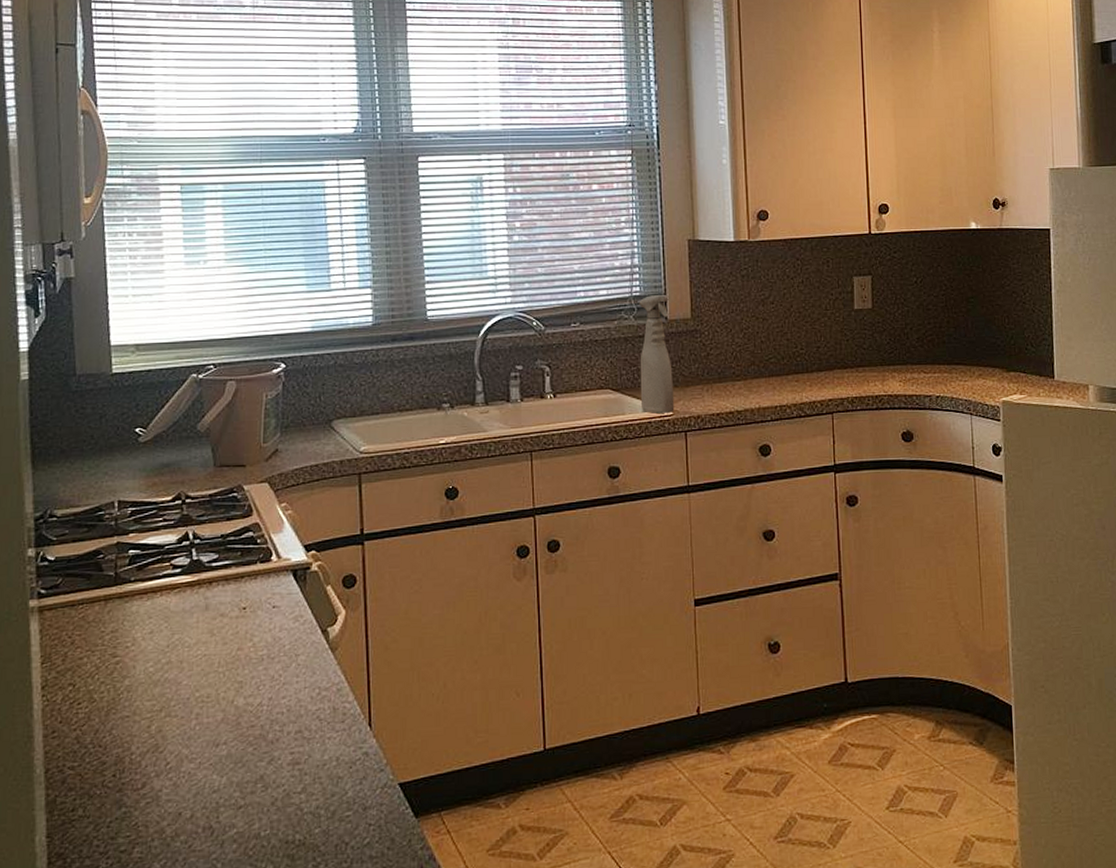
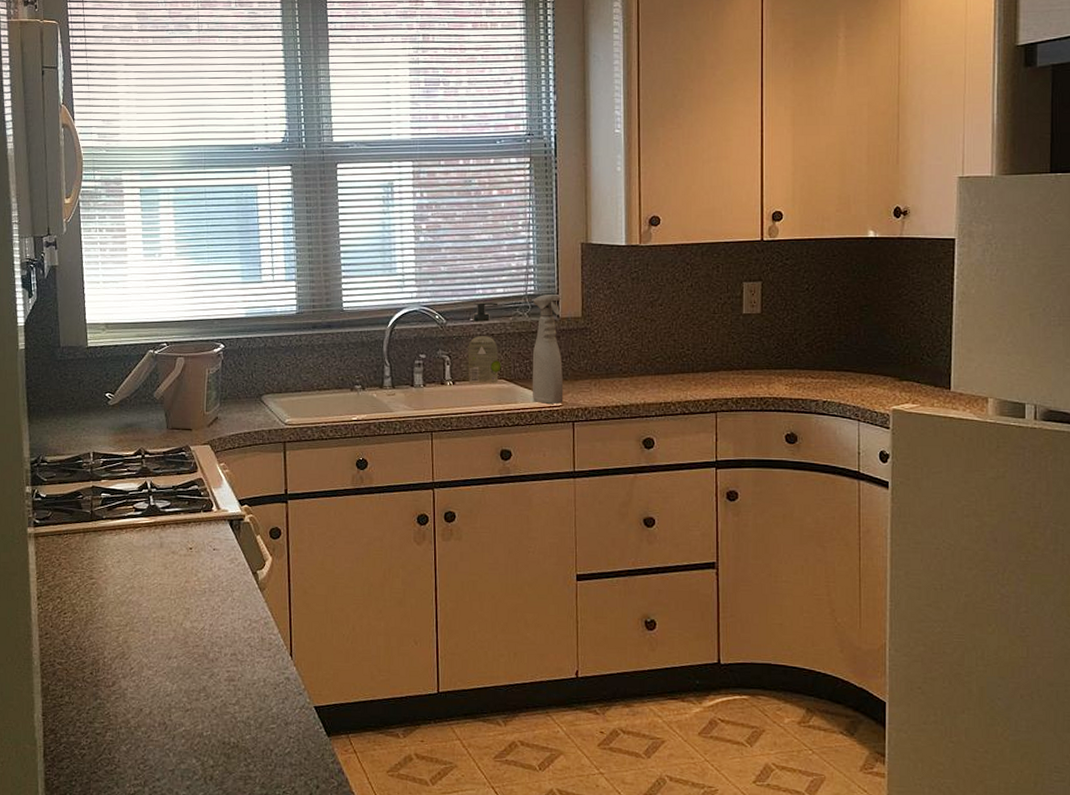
soap dispenser: none [564,304,607,396] -> present [463,301,502,384]

